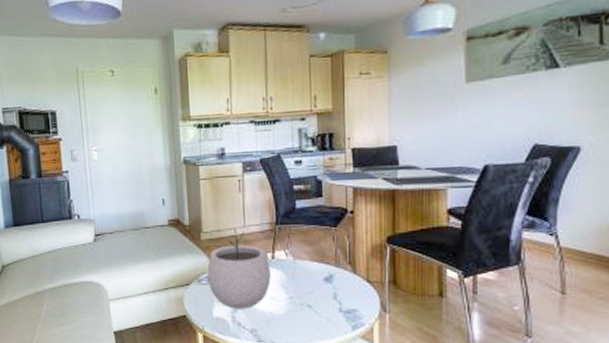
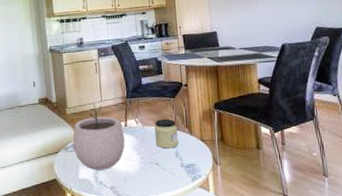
jar: none [308,252,337,289] -> present [154,119,178,149]

